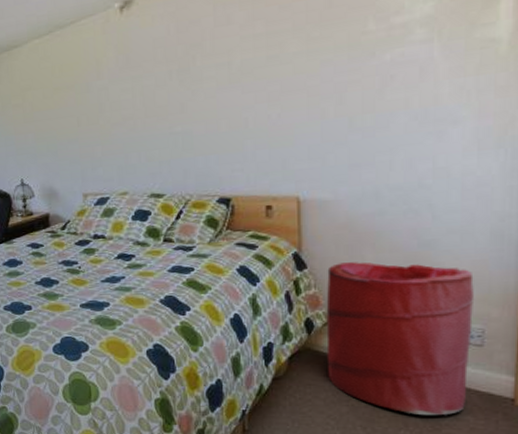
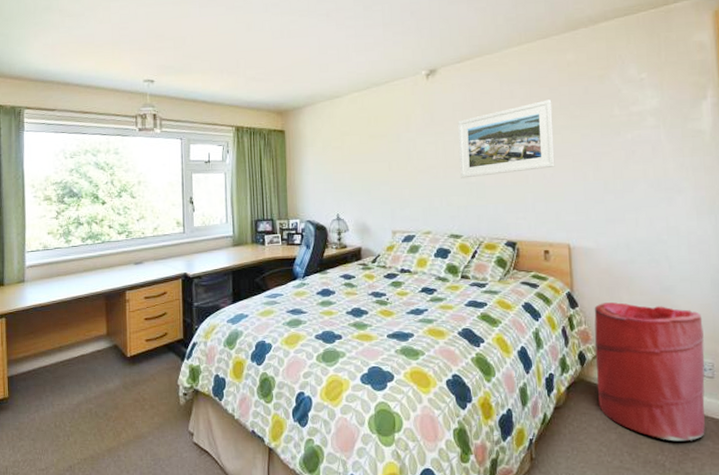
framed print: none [159,20,284,129] -> present [458,99,555,179]

